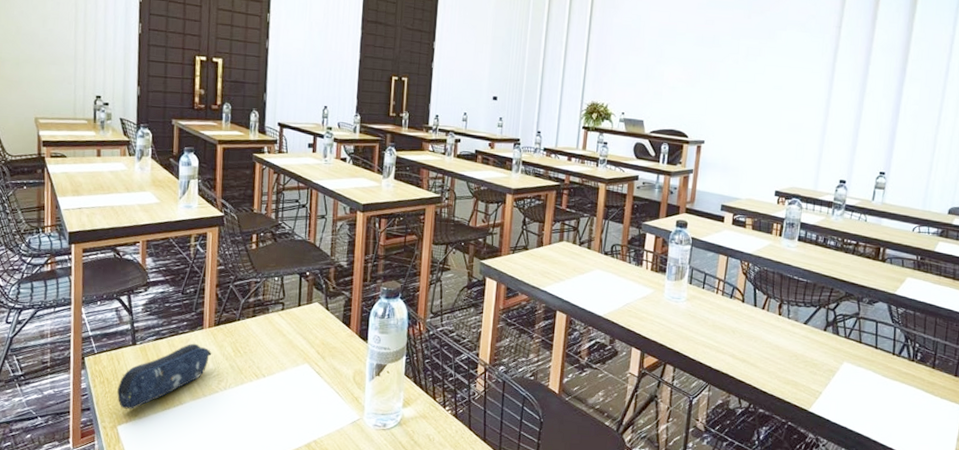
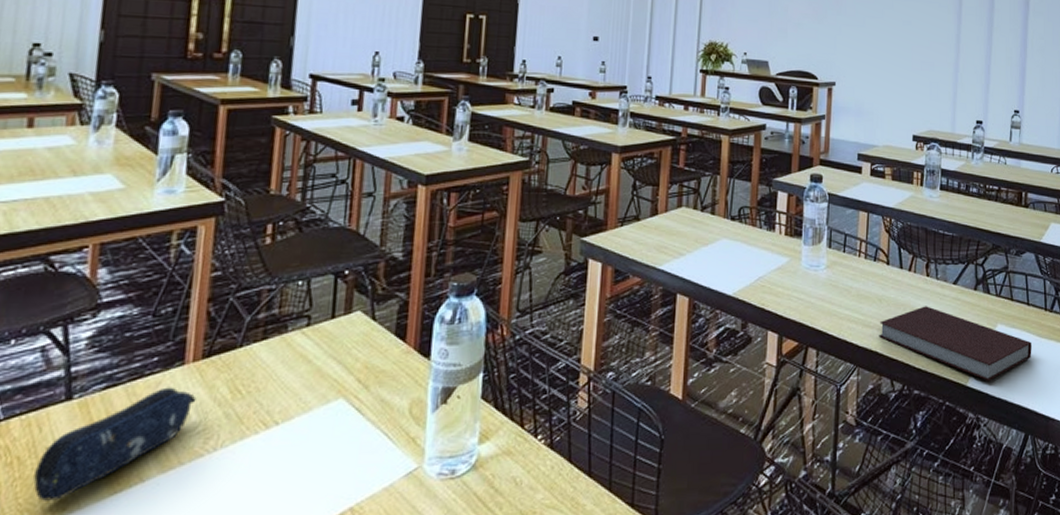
notebook: none [730,340,876,410] -> present [879,306,1032,381]

